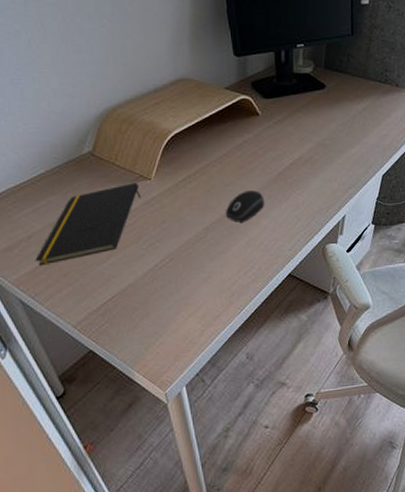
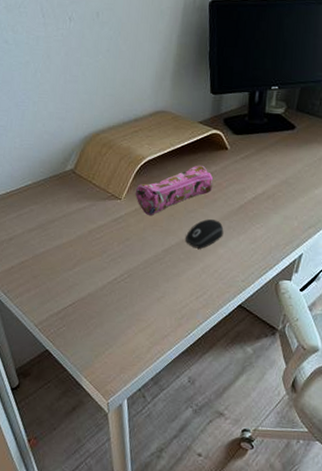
notepad: present [35,183,142,266] -> none [12,201,111,266]
pencil case: none [165,134,248,193] -> present [135,165,214,215]

